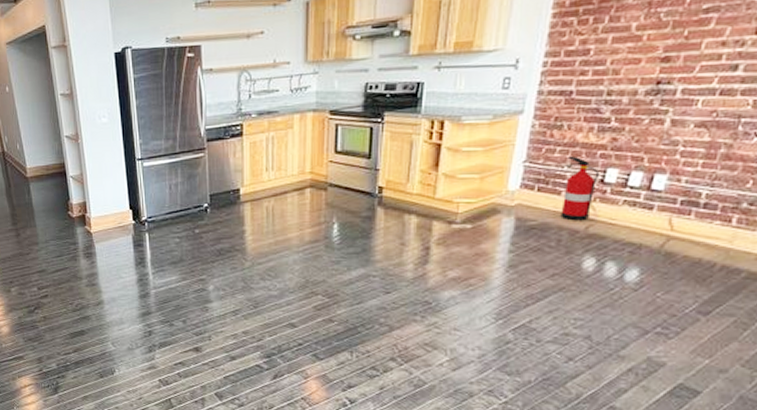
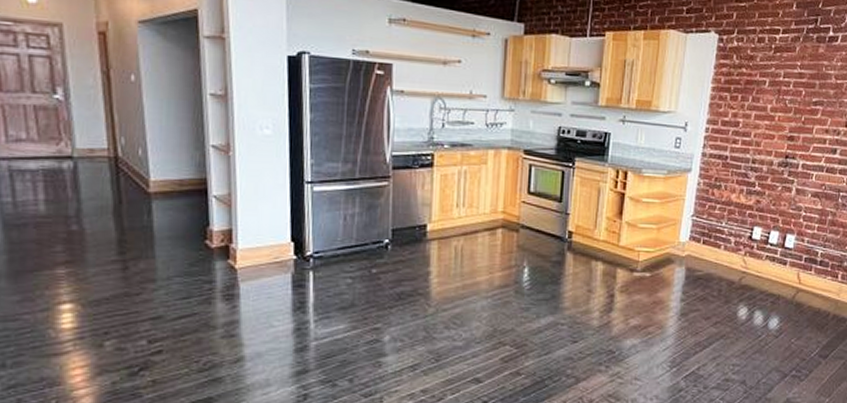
fire extinguisher: present [560,155,599,221] -> none [721,213,748,273]

